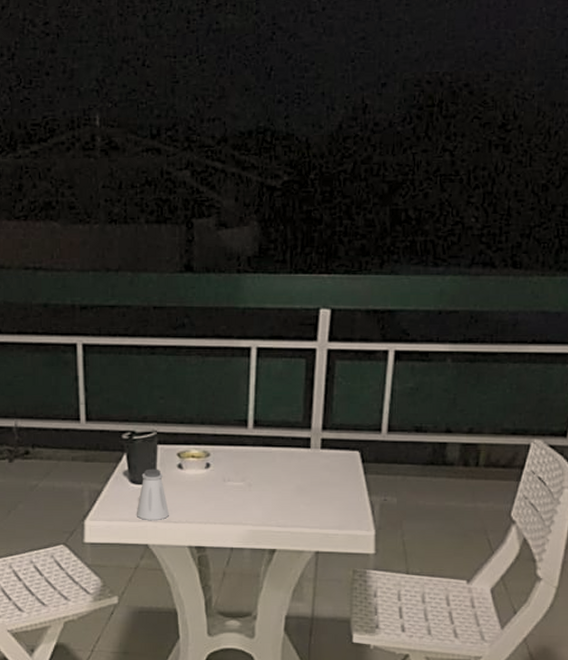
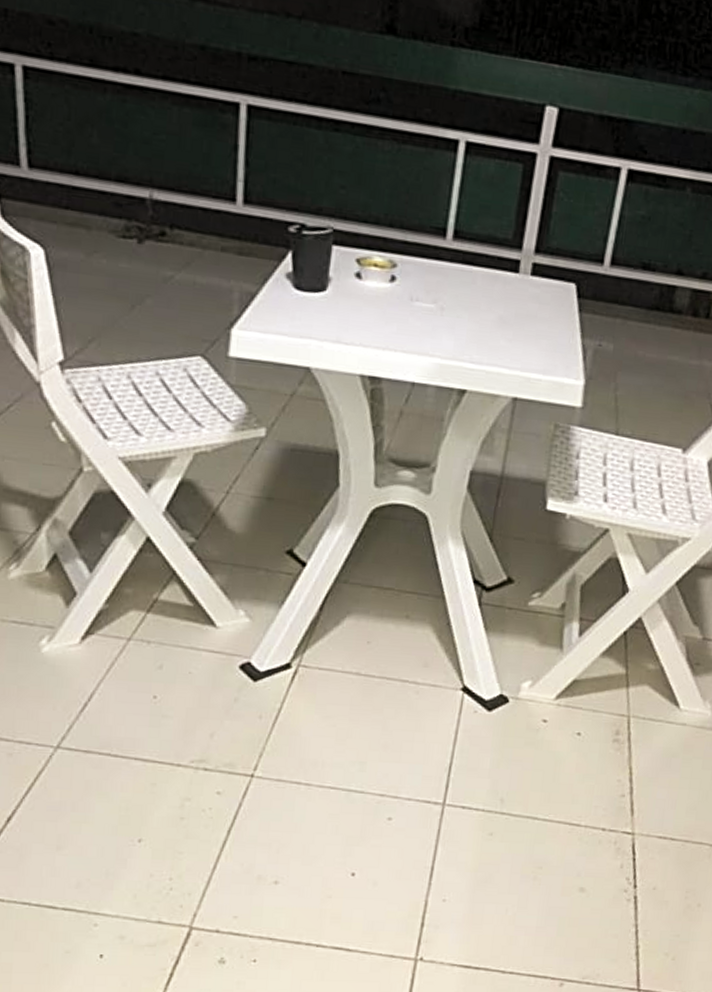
saltshaker: present [137,469,169,521] -> none [299,273,340,339]

